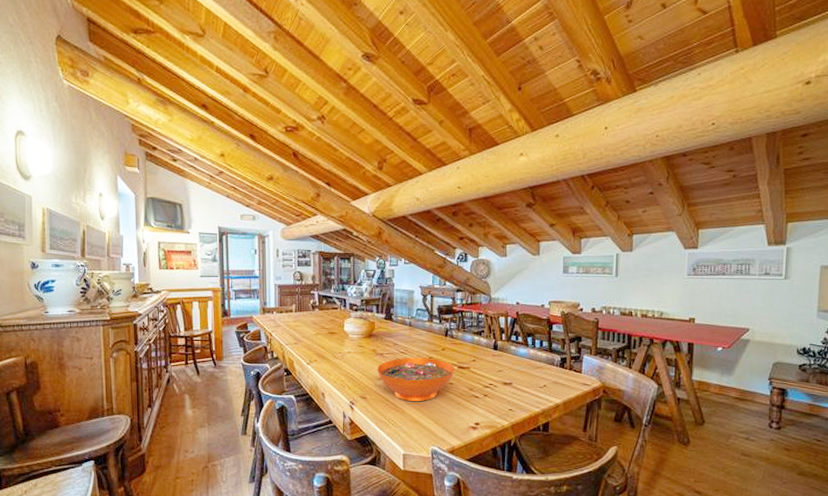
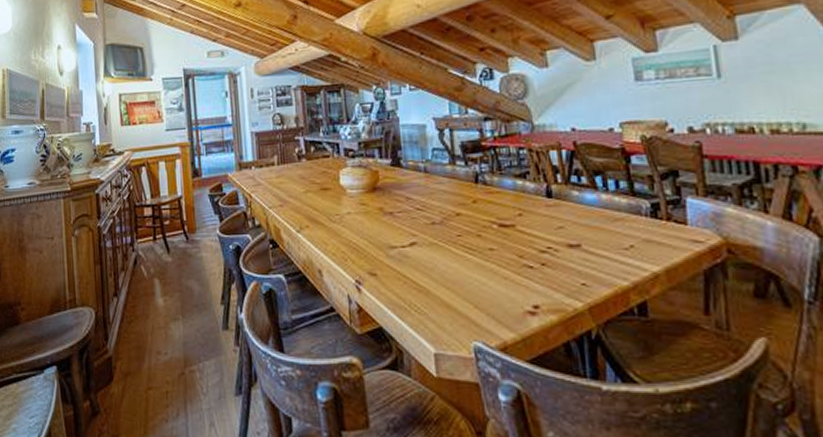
decorative bowl: present [377,357,455,402] -> none [387,214,495,278]

